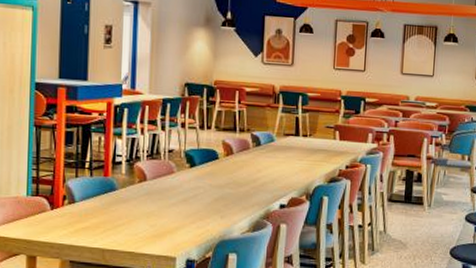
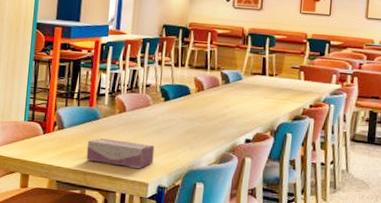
tissue box: none [103,211,181,242] -> present [86,138,155,168]

